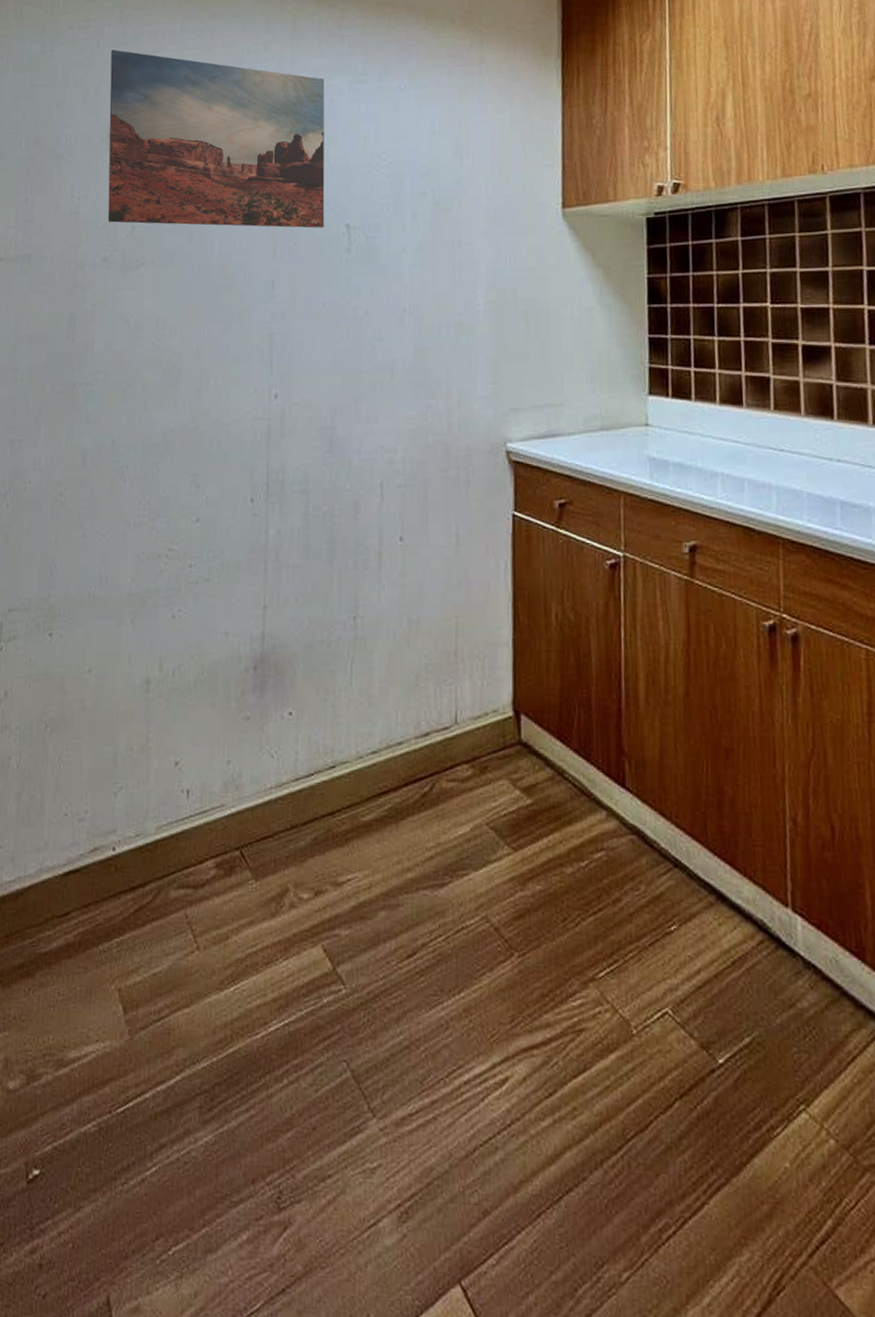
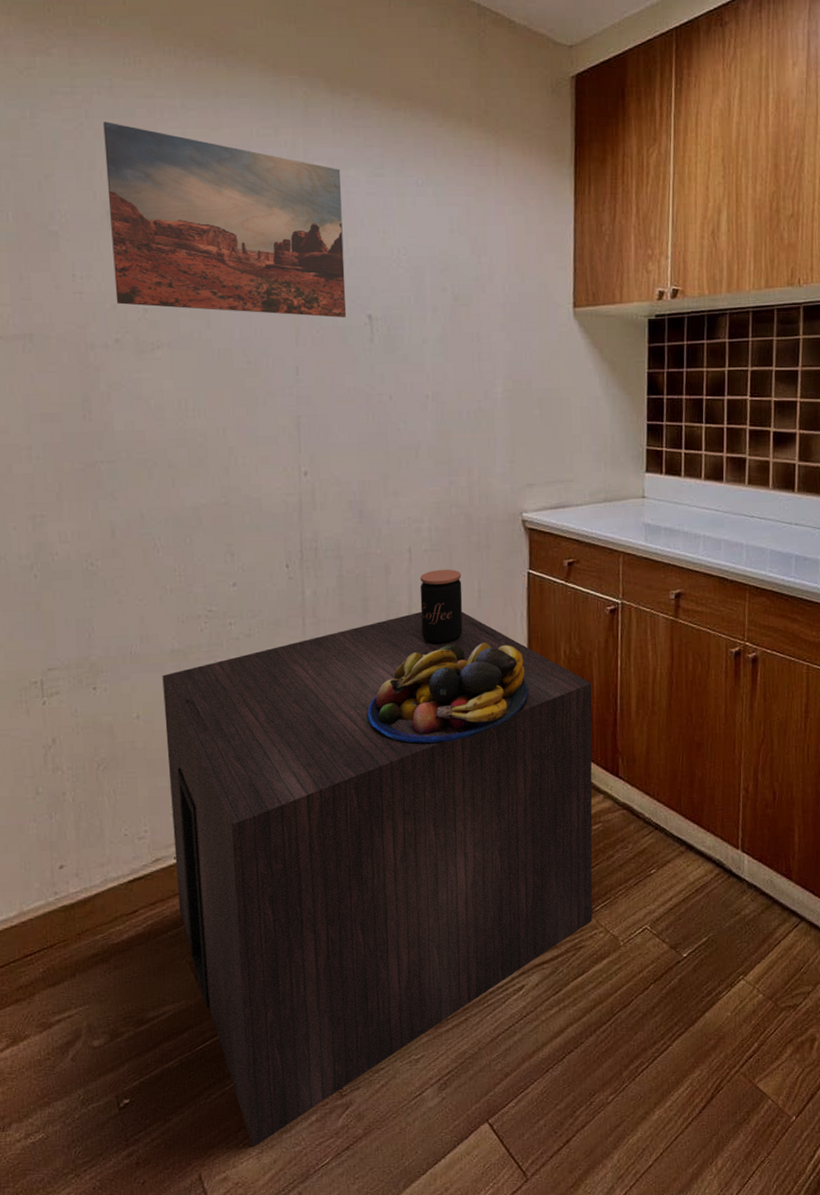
storage cabinet: none [112,558,596,1267] -> present [162,611,593,1147]
fruit bowl: none [329,599,514,725] -> present [367,642,529,744]
coffee jar: none [391,508,438,600] -> present [420,569,463,645]

